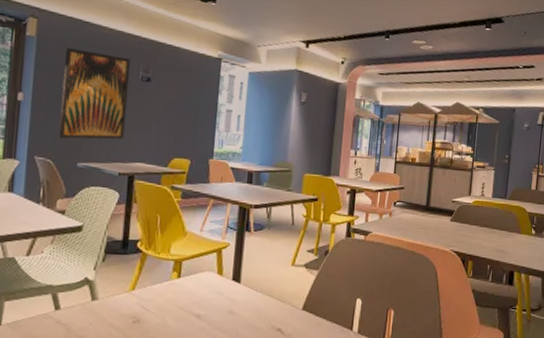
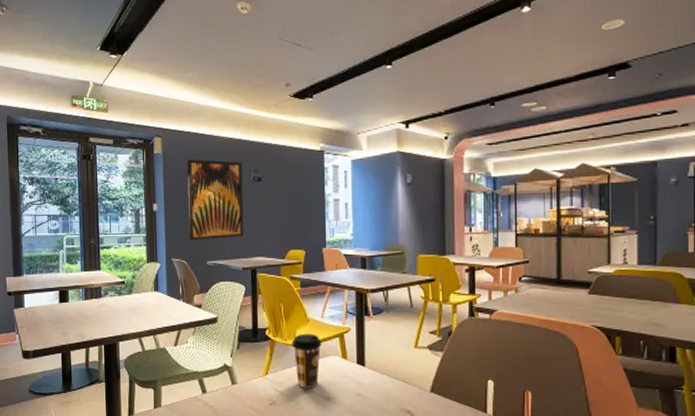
coffee cup: none [165,247,198,305] -> present [292,334,322,388]

